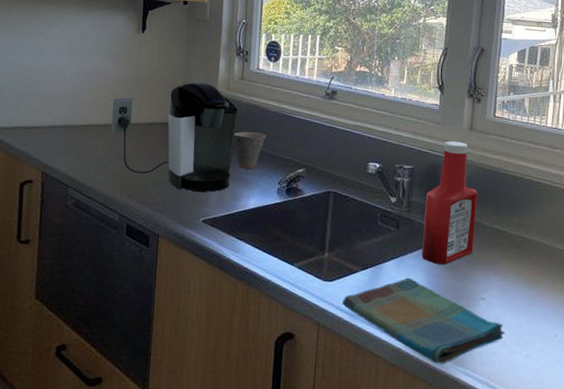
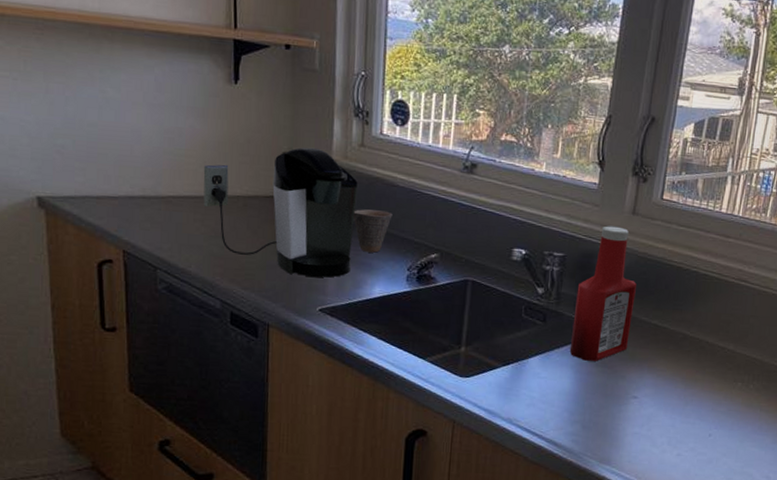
dish towel: present [342,277,506,365] -> none [480,374,657,463]

